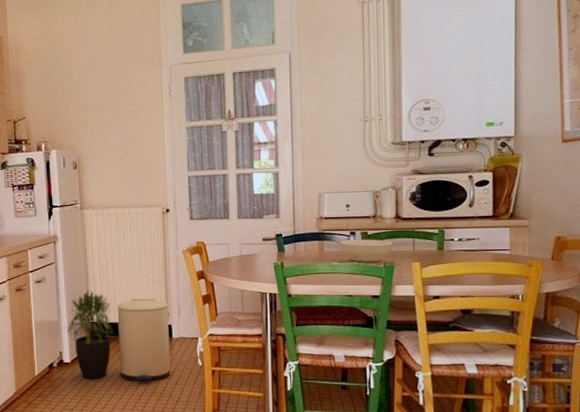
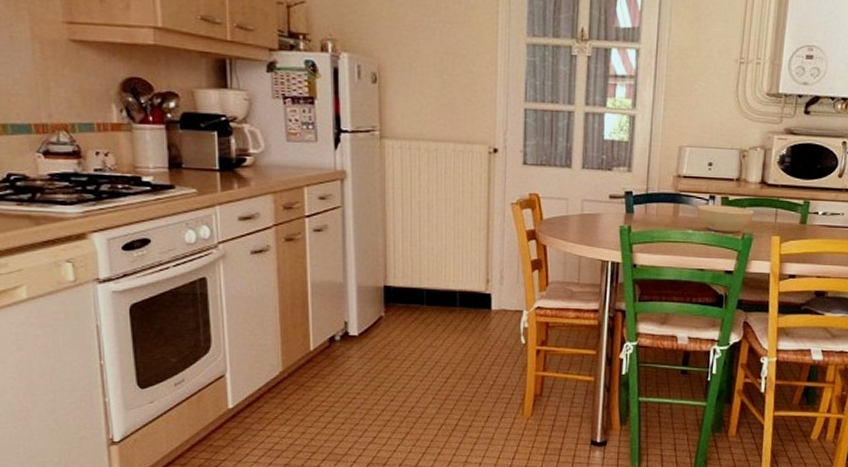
potted plant: present [66,291,114,380] -> none [354,246,417,357]
pedal bin: present [117,298,171,381] -> none [423,259,488,361]

